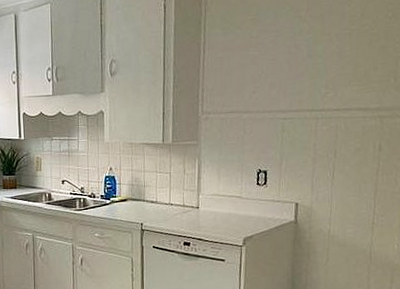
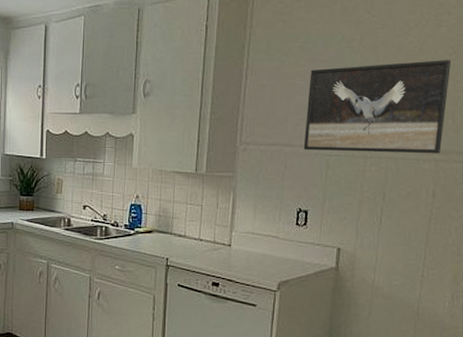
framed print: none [260,23,391,116] -> present [303,60,451,154]

